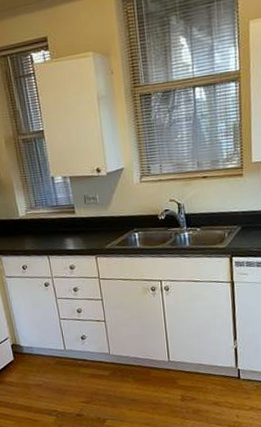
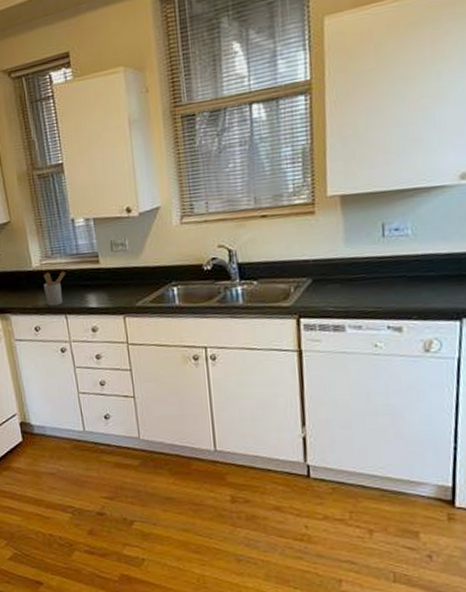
utensil holder: none [28,219,48,249] -> present [43,271,66,307]

